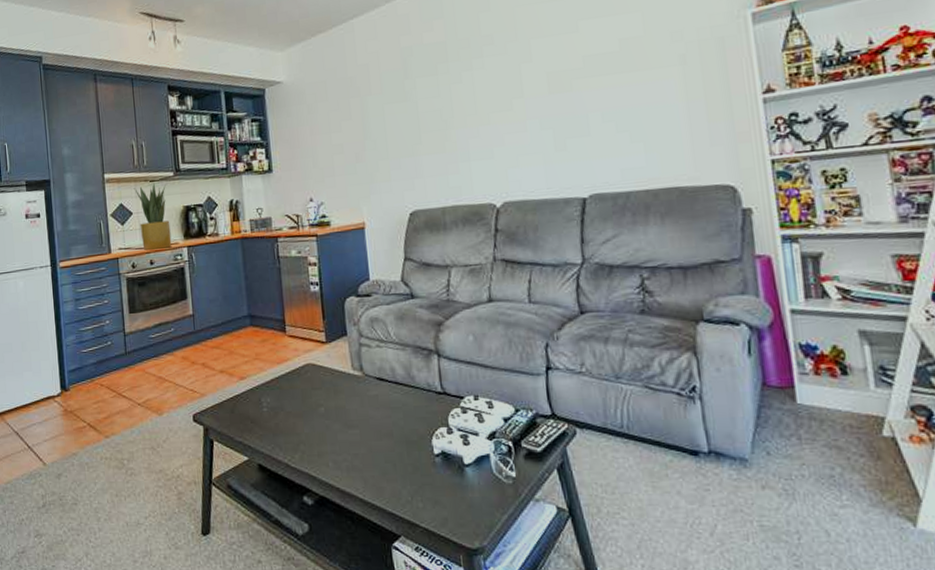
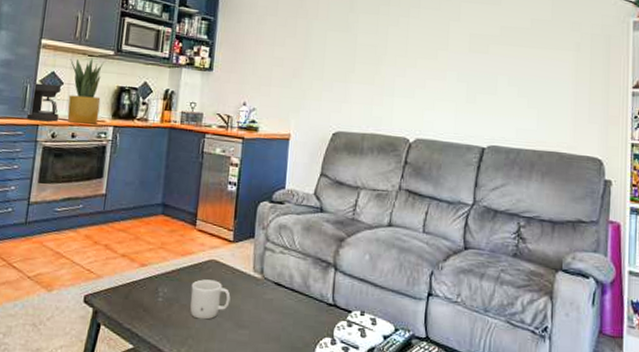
coffee maker: none [105,215,136,255] -> present [26,83,62,122]
mug: none [293,384,335,424] -> present [190,279,231,320]

